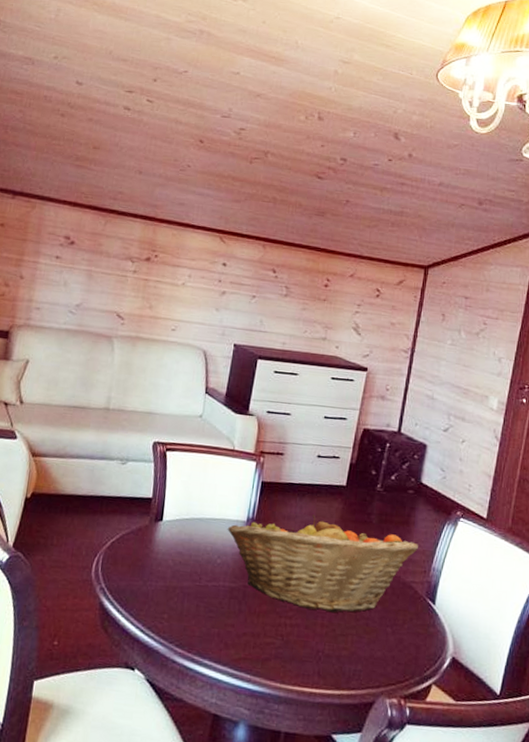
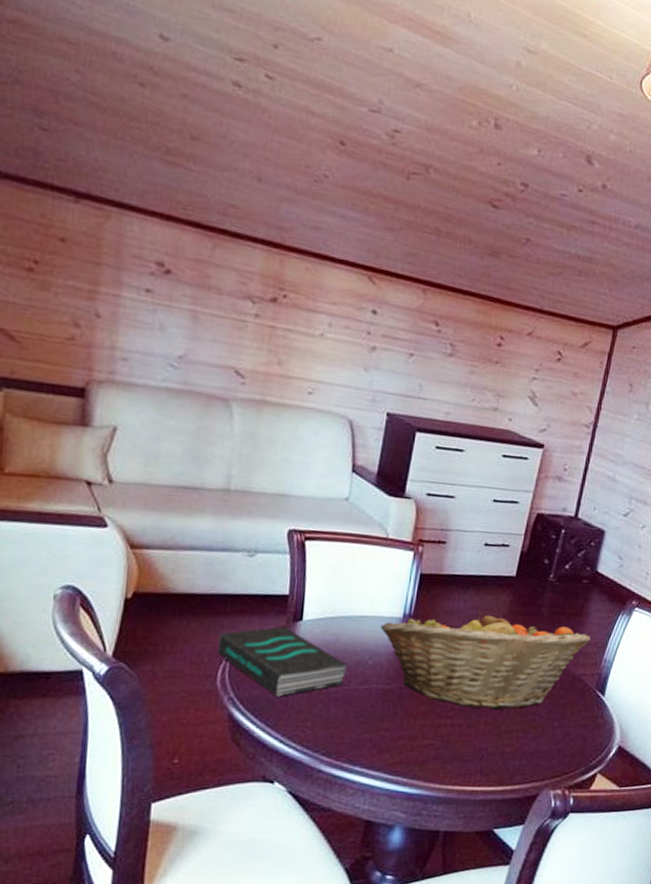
book: none [93,525,200,589] -> present [217,626,348,697]

